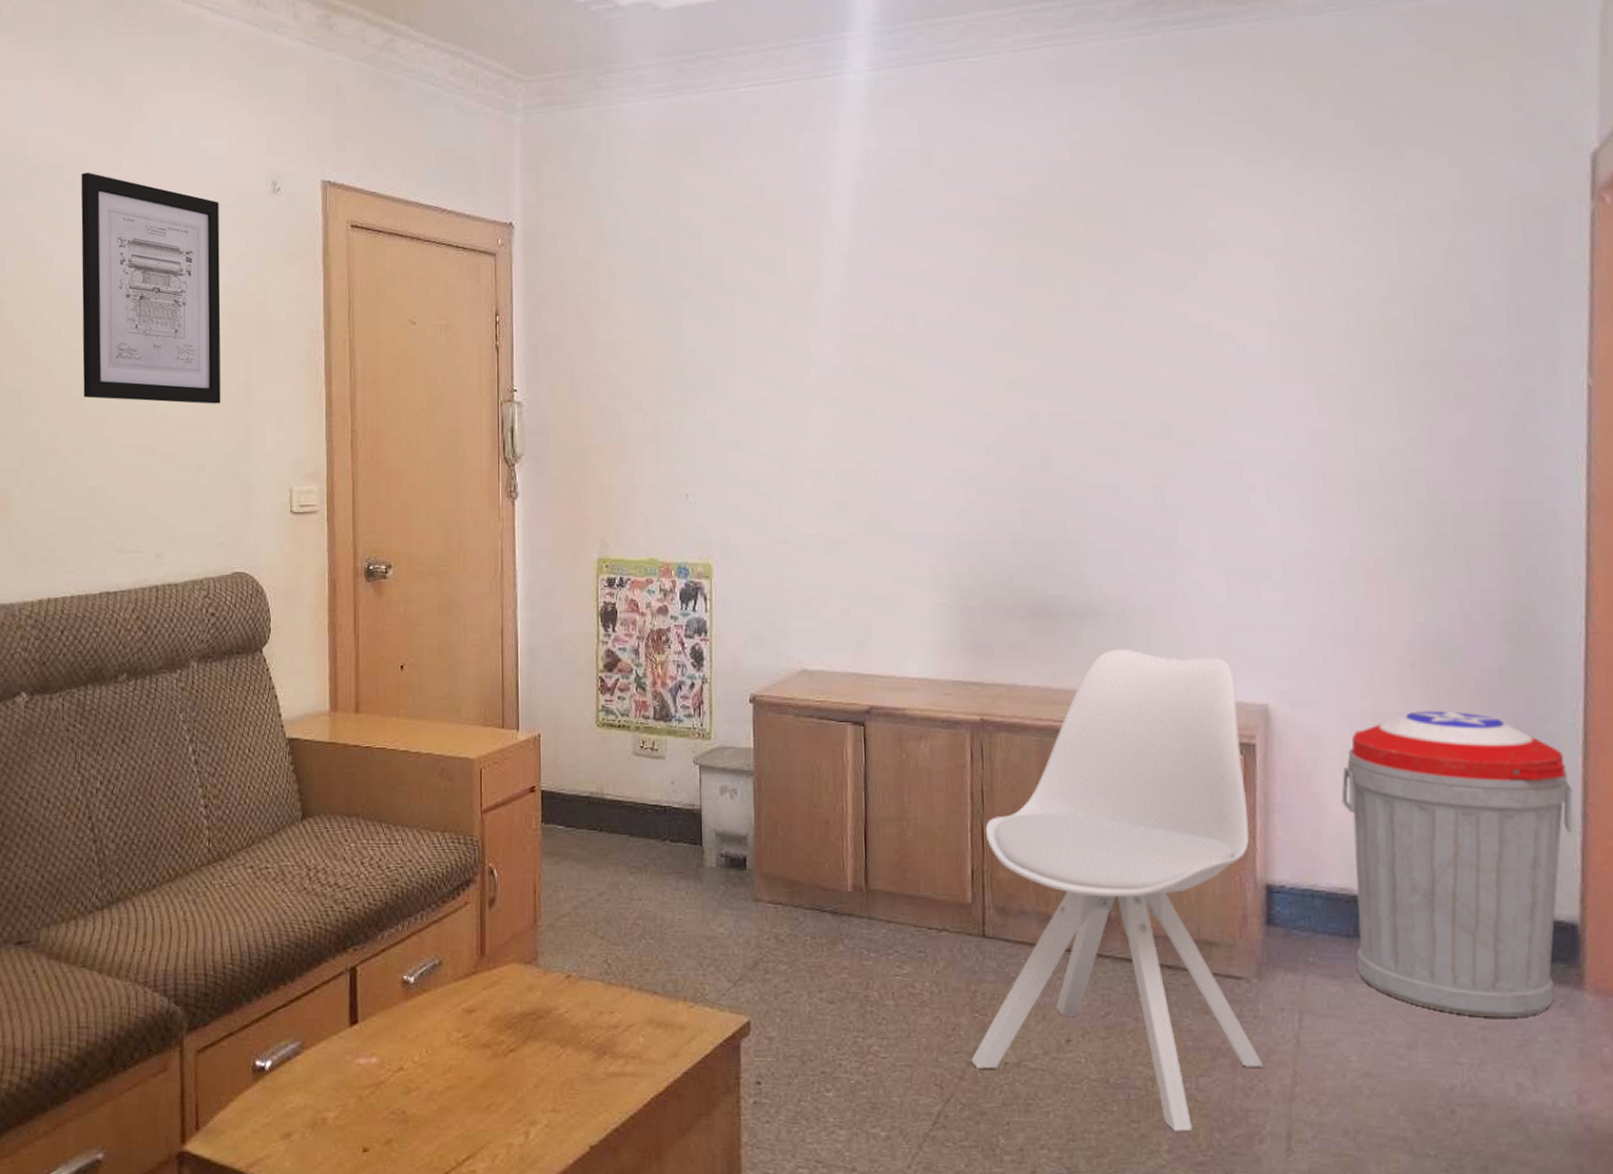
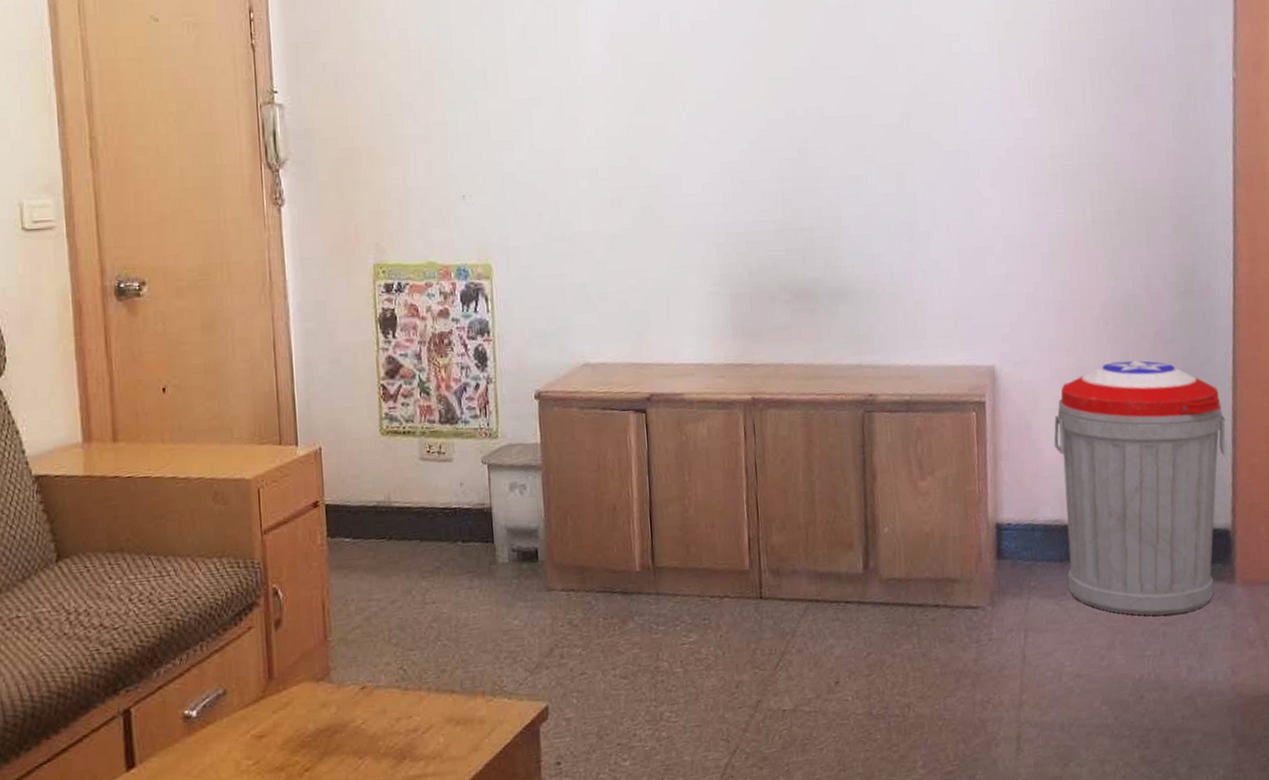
chair: present [970,649,1263,1132] -> none [753,324,997,749]

